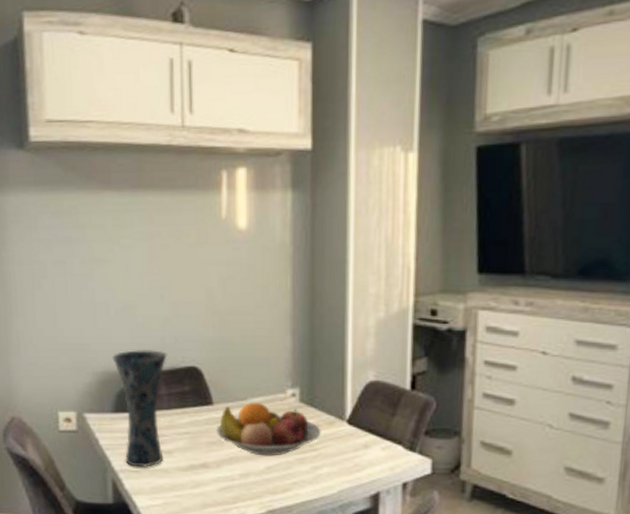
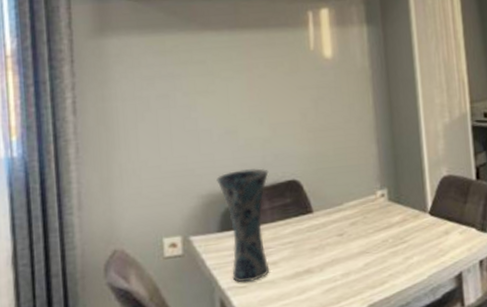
fruit bowl: present [217,402,321,456] -> none [318,205,409,254]

